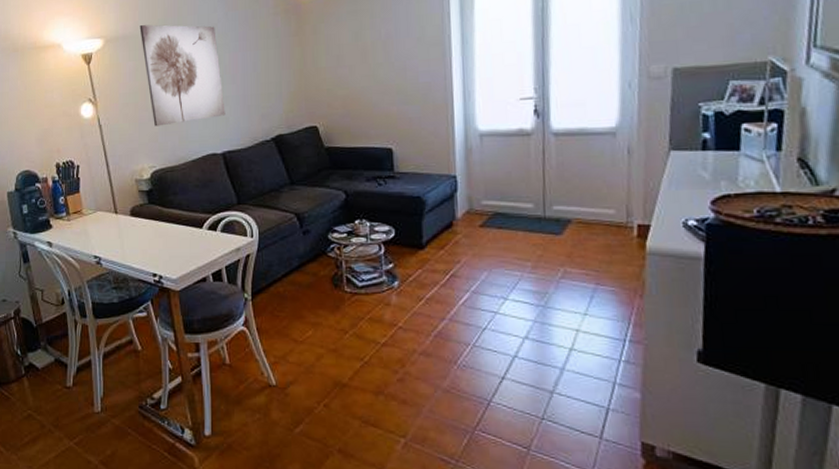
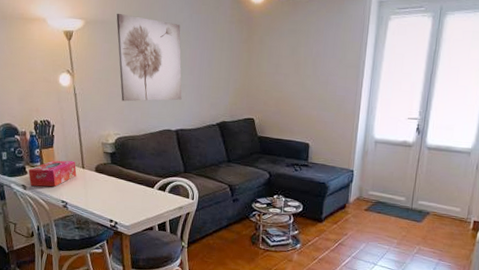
tissue box: none [53,206,109,241] -> present [28,160,77,187]

